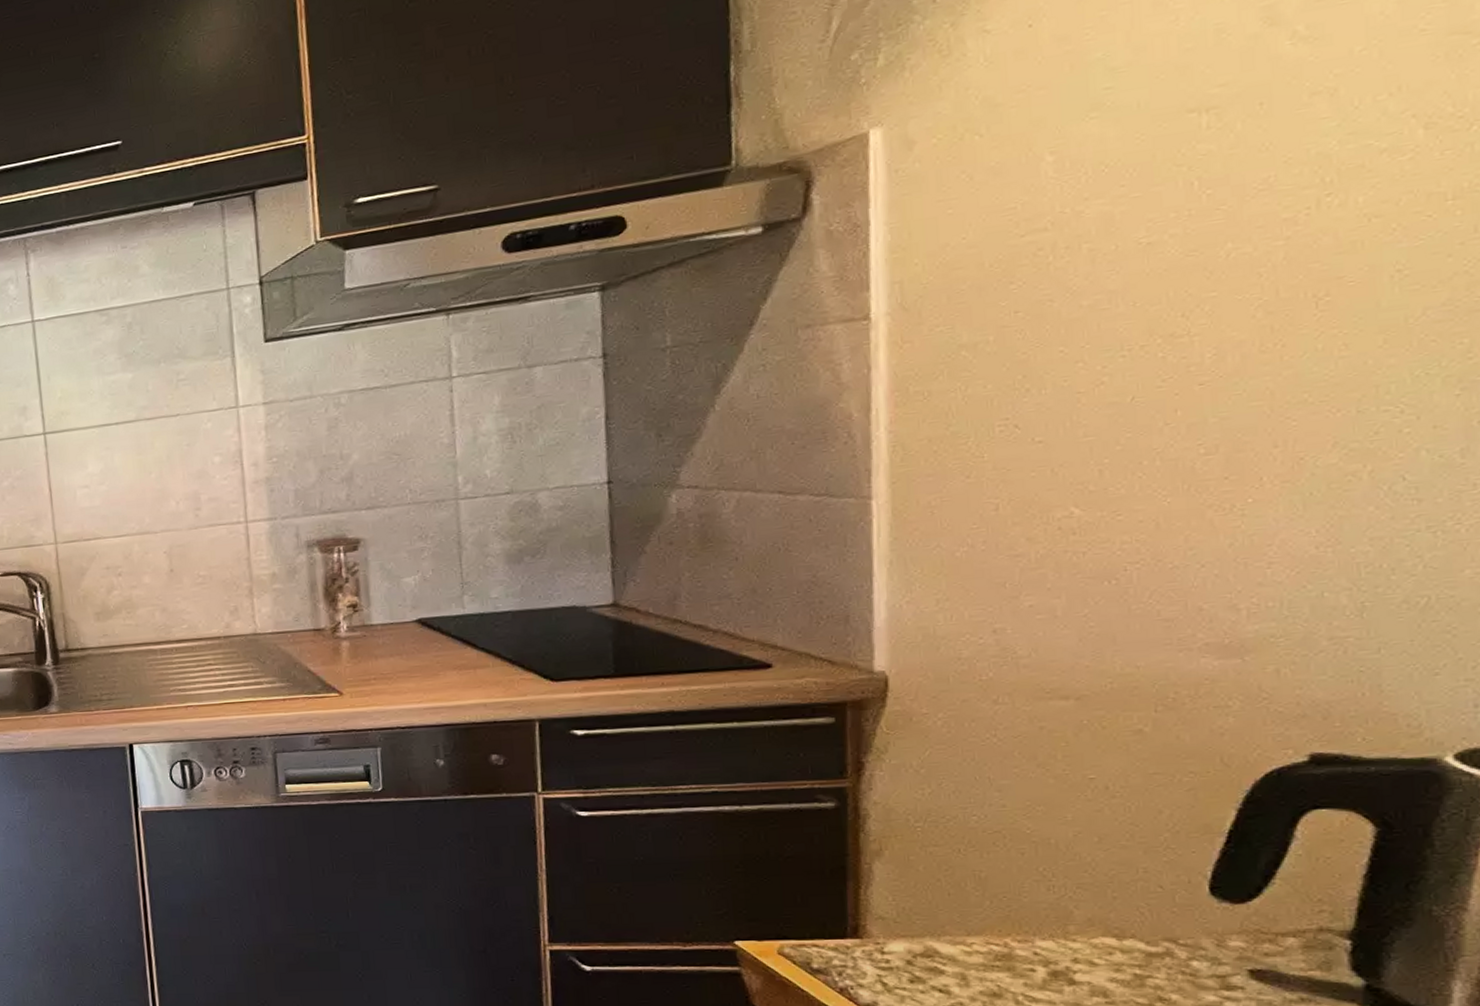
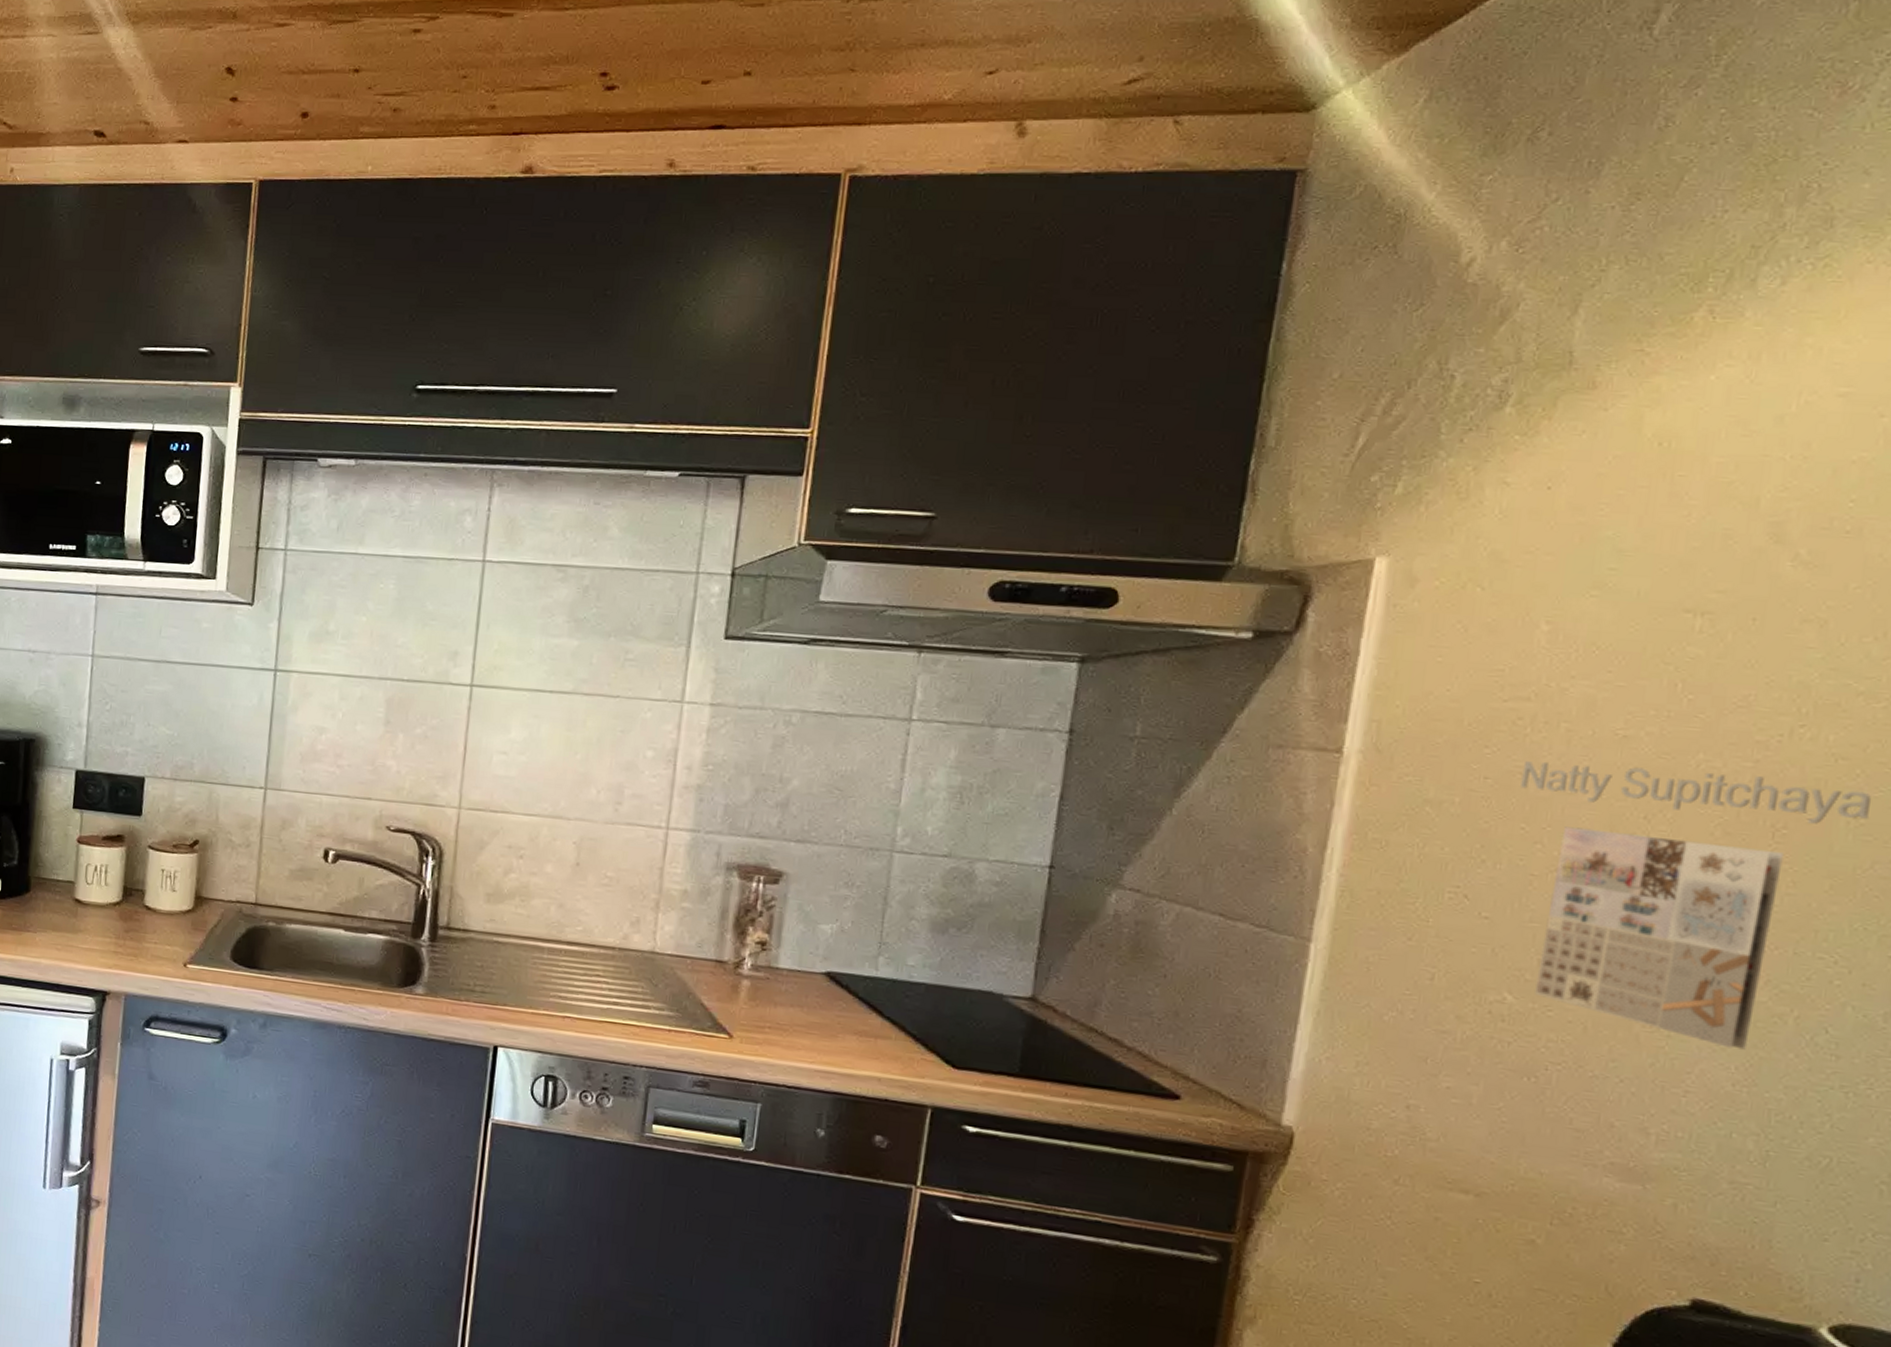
calendar: none [1051,243,1413,514] -> present [1521,761,1872,1050]

